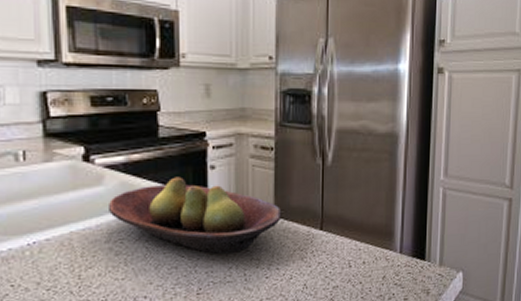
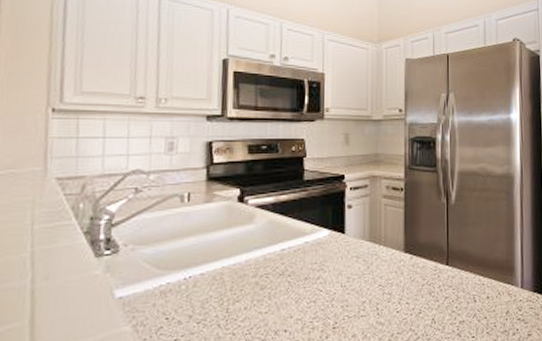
fruit bowl: present [107,176,282,254] -> none [256,215,411,289]

